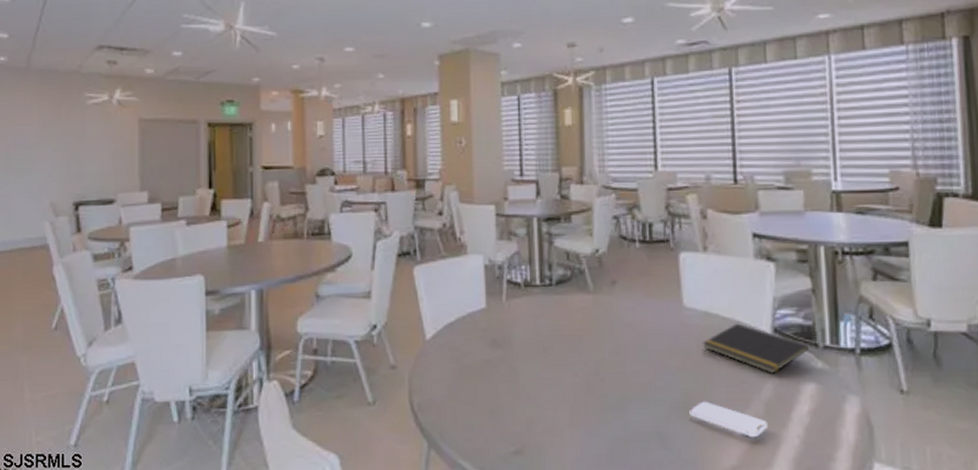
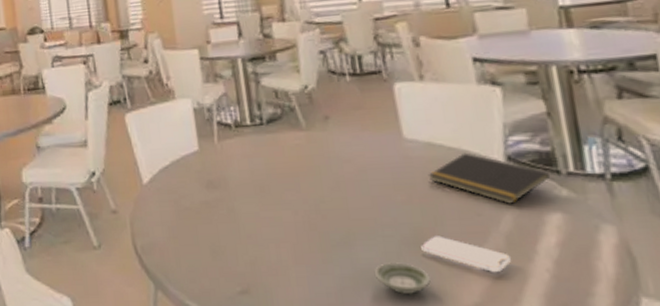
saucer: none [644,425,695,458] -> present [374,261,431,295]

